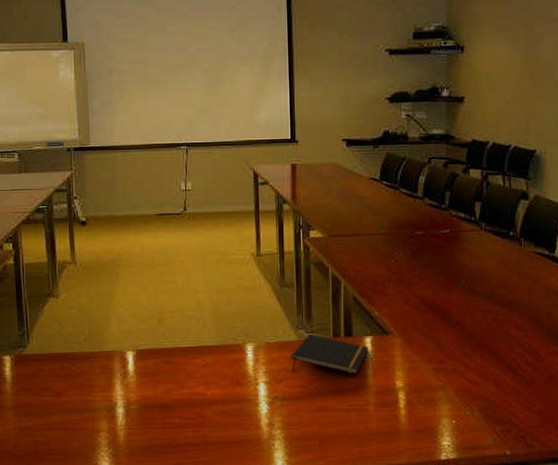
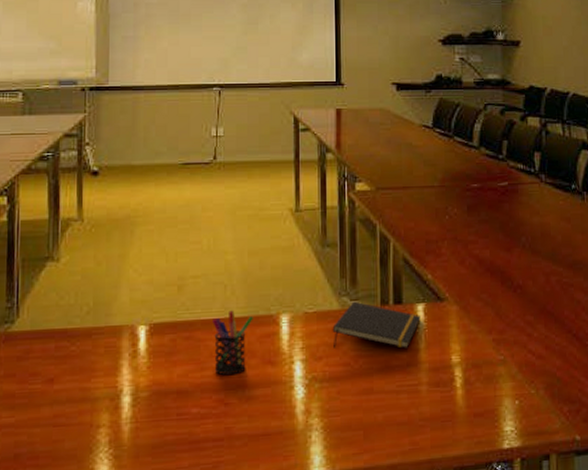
pen holder: none [188,340,223,393] -> present [213,310,253,376]

